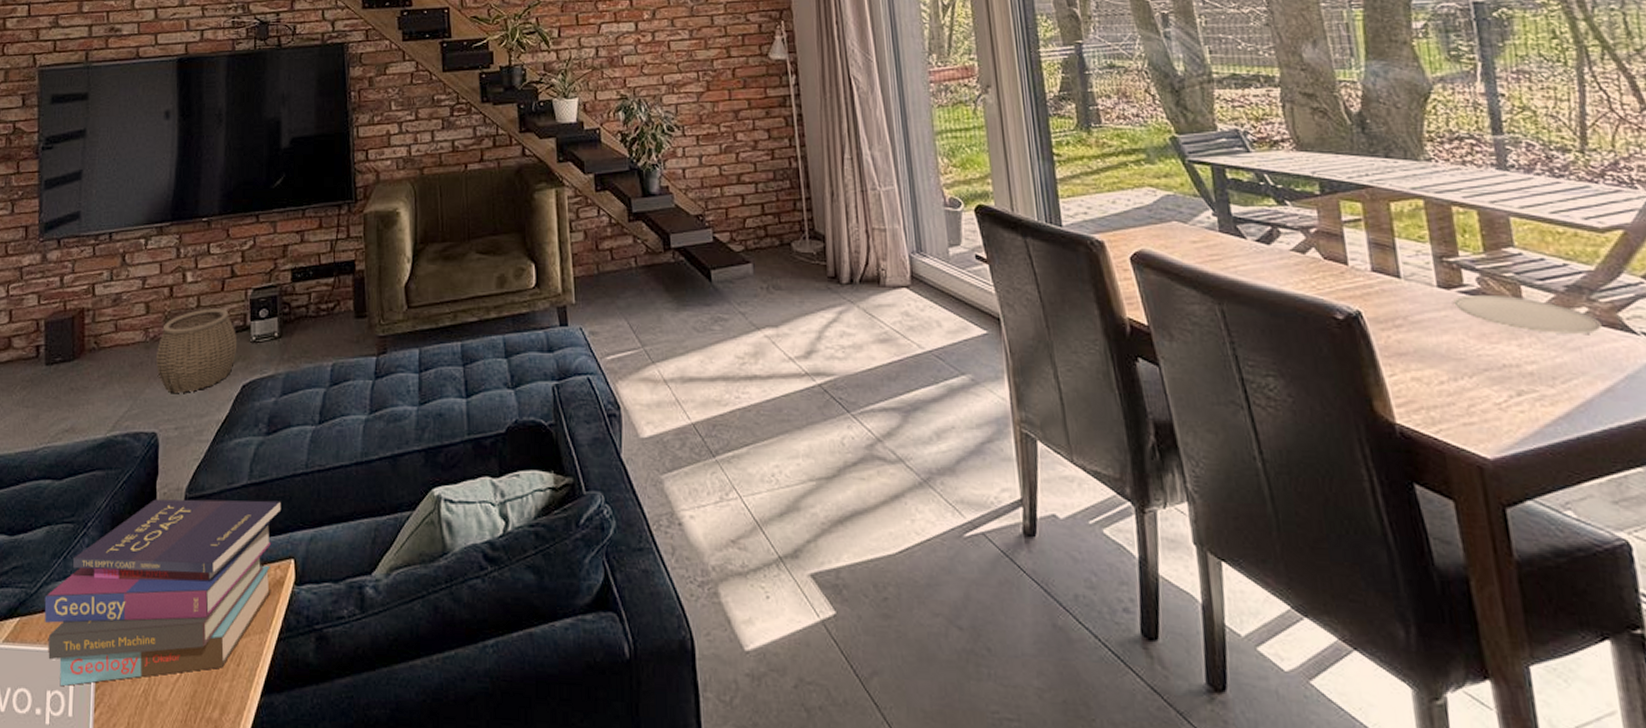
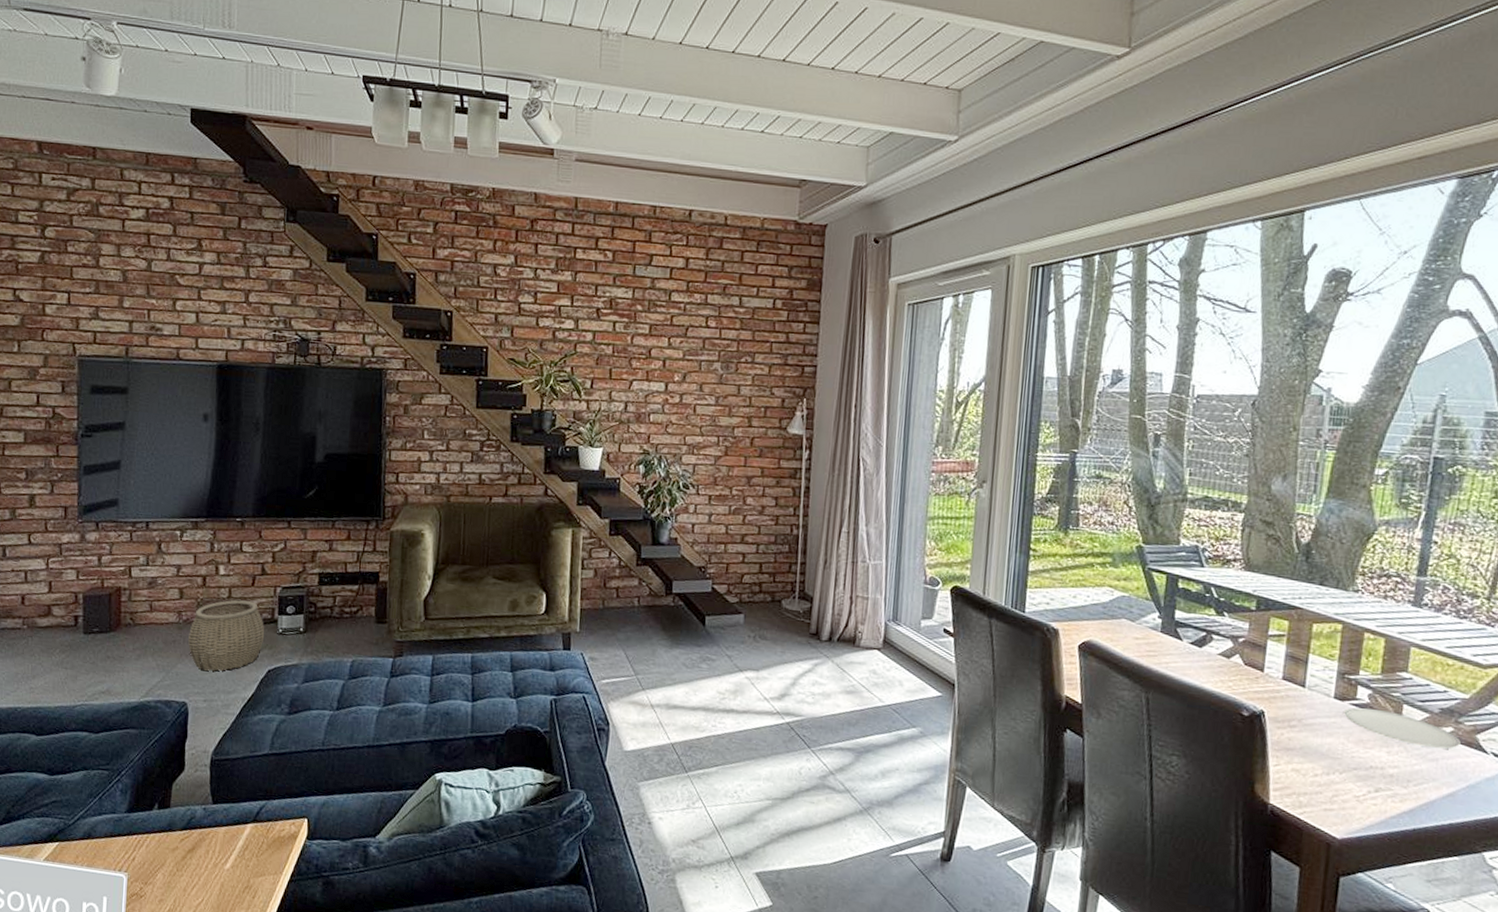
books: present [44,499,282,687] -> none [81,758,299,900]

